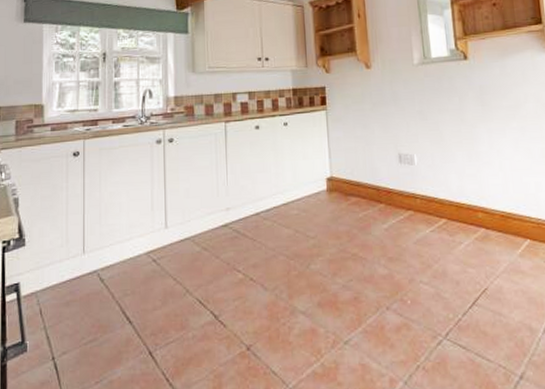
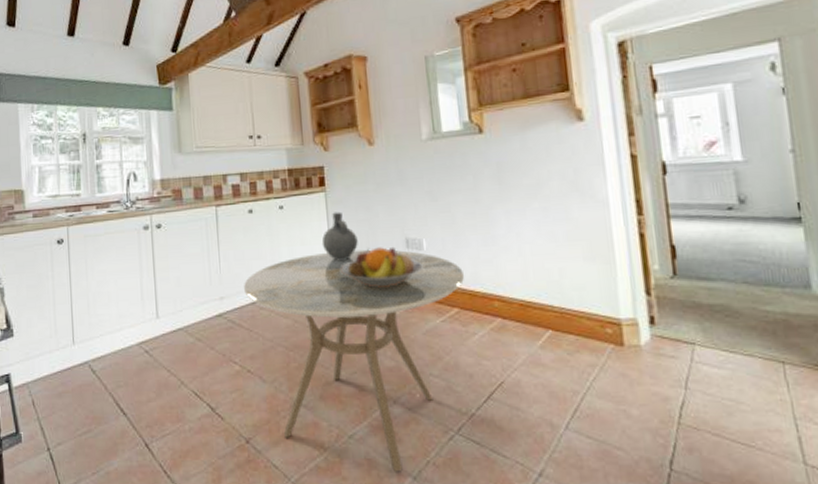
dining table: none [249,164,451,377] -> present [244,249,464,472]
ceramic jug: none [322,128,356,174] -> present [322,211,358,260]
fruit bowl: none [338,161,414,200] -> present [339,246,423,288]

